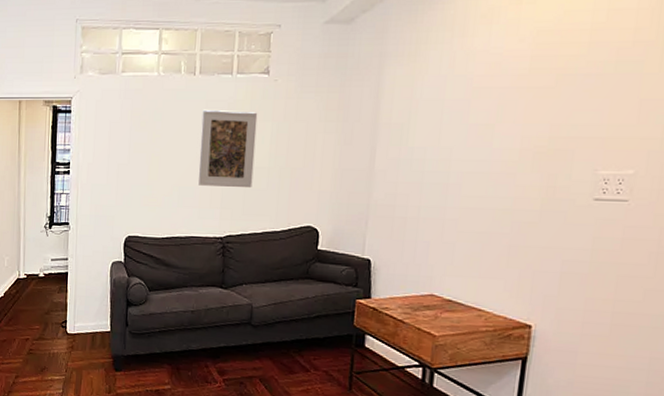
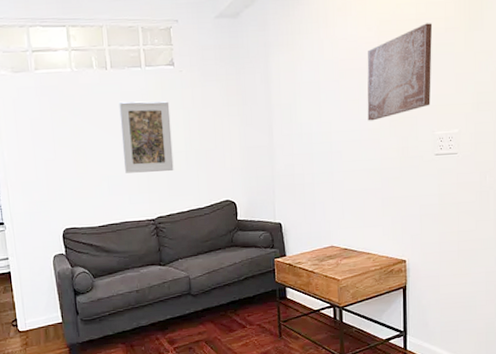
wall art: none [502,34,615,151] -> present [367,23,433,121]

